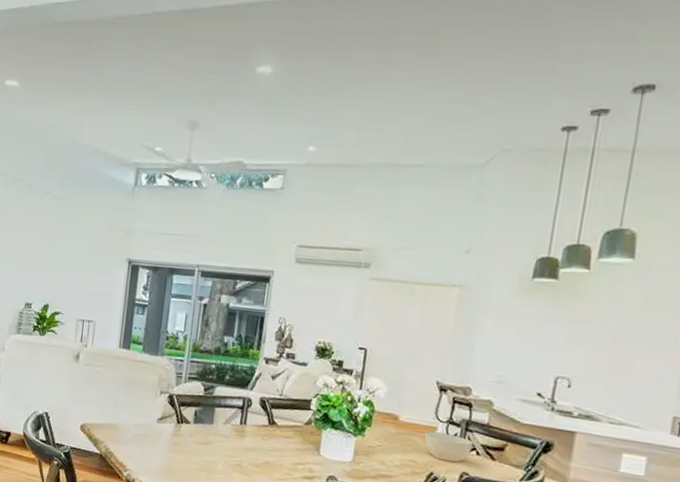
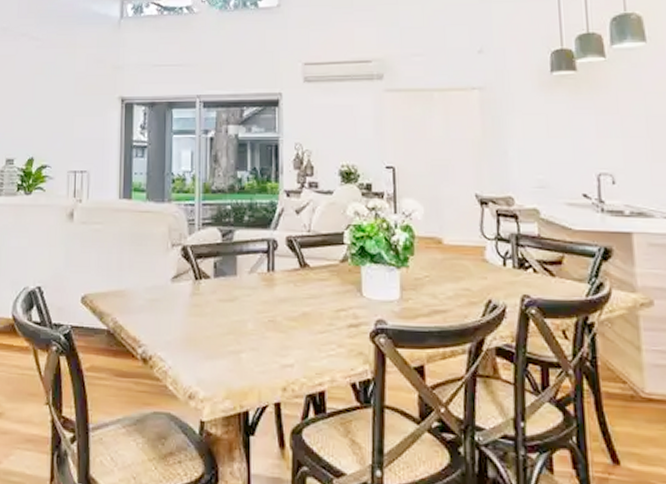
bowl: present [424,431,474,464] -> none [474,252,529,286]

